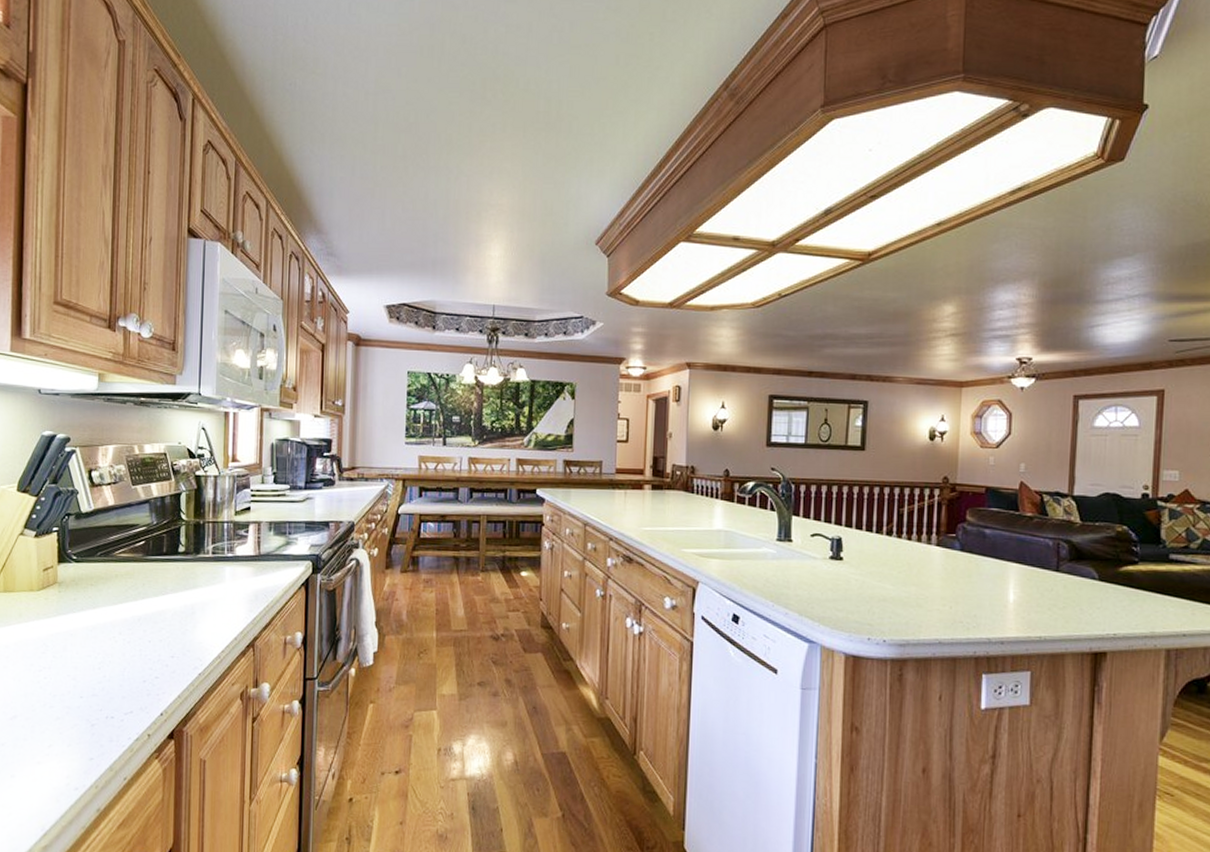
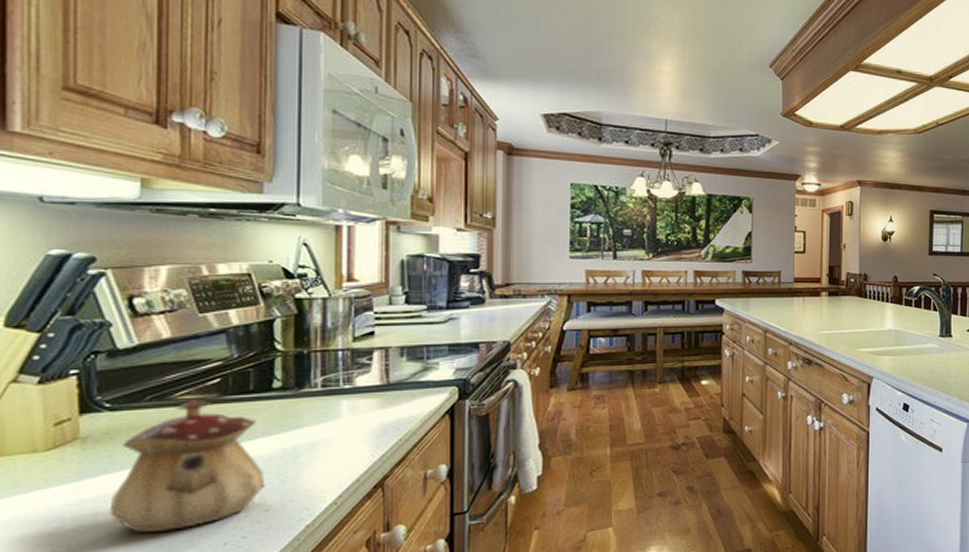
teapot: none [73,557,172,665] -> present [109,399,266,534]

